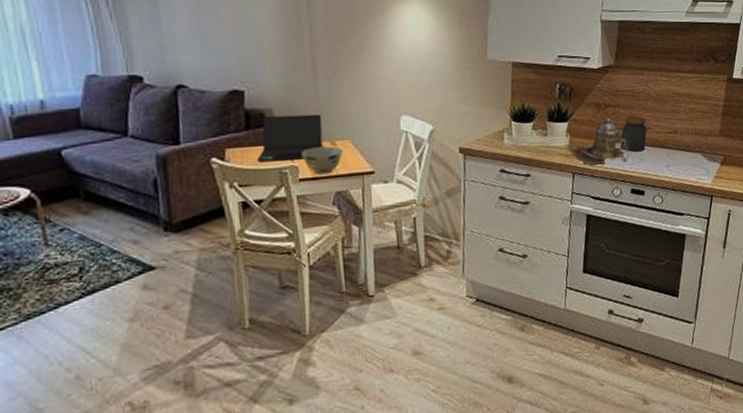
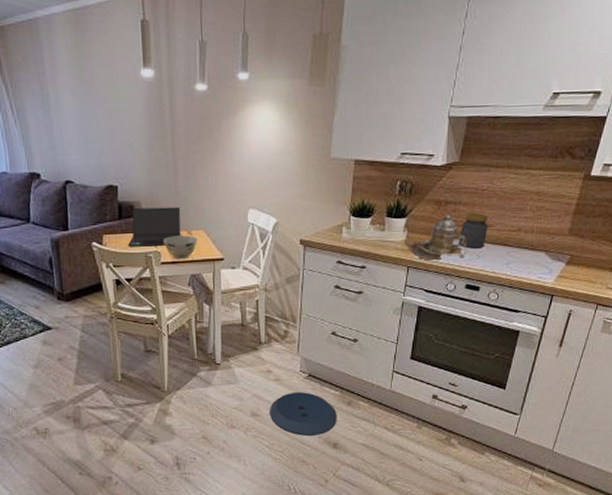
robot vacuum: none [434,320,511,372] -> present [270,392,337,436]

